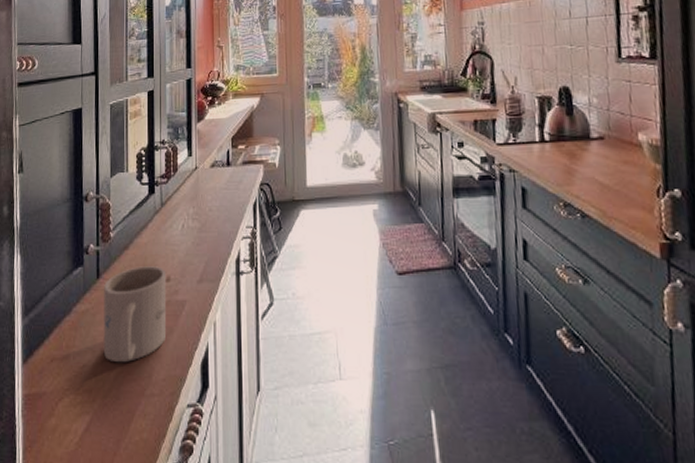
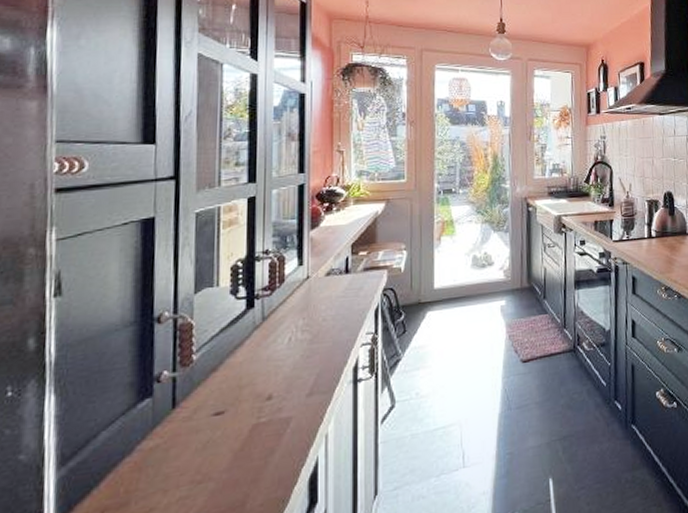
mug: present [103,266,167,362] -> none [179,385,268,498]

